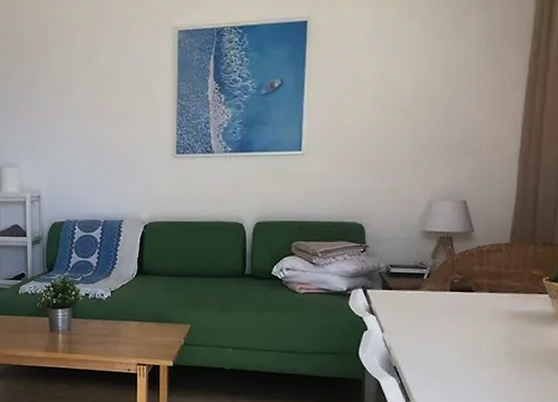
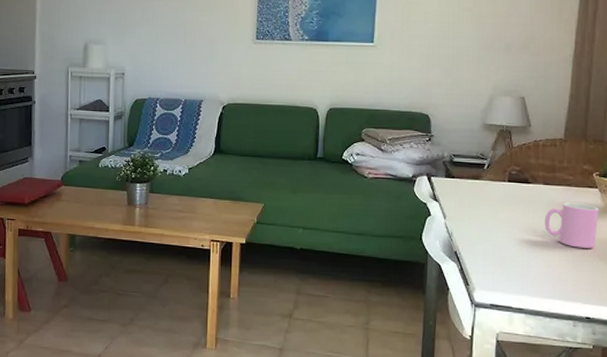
cup: none [490,310,550,358] -> present [545,203,599,248]

